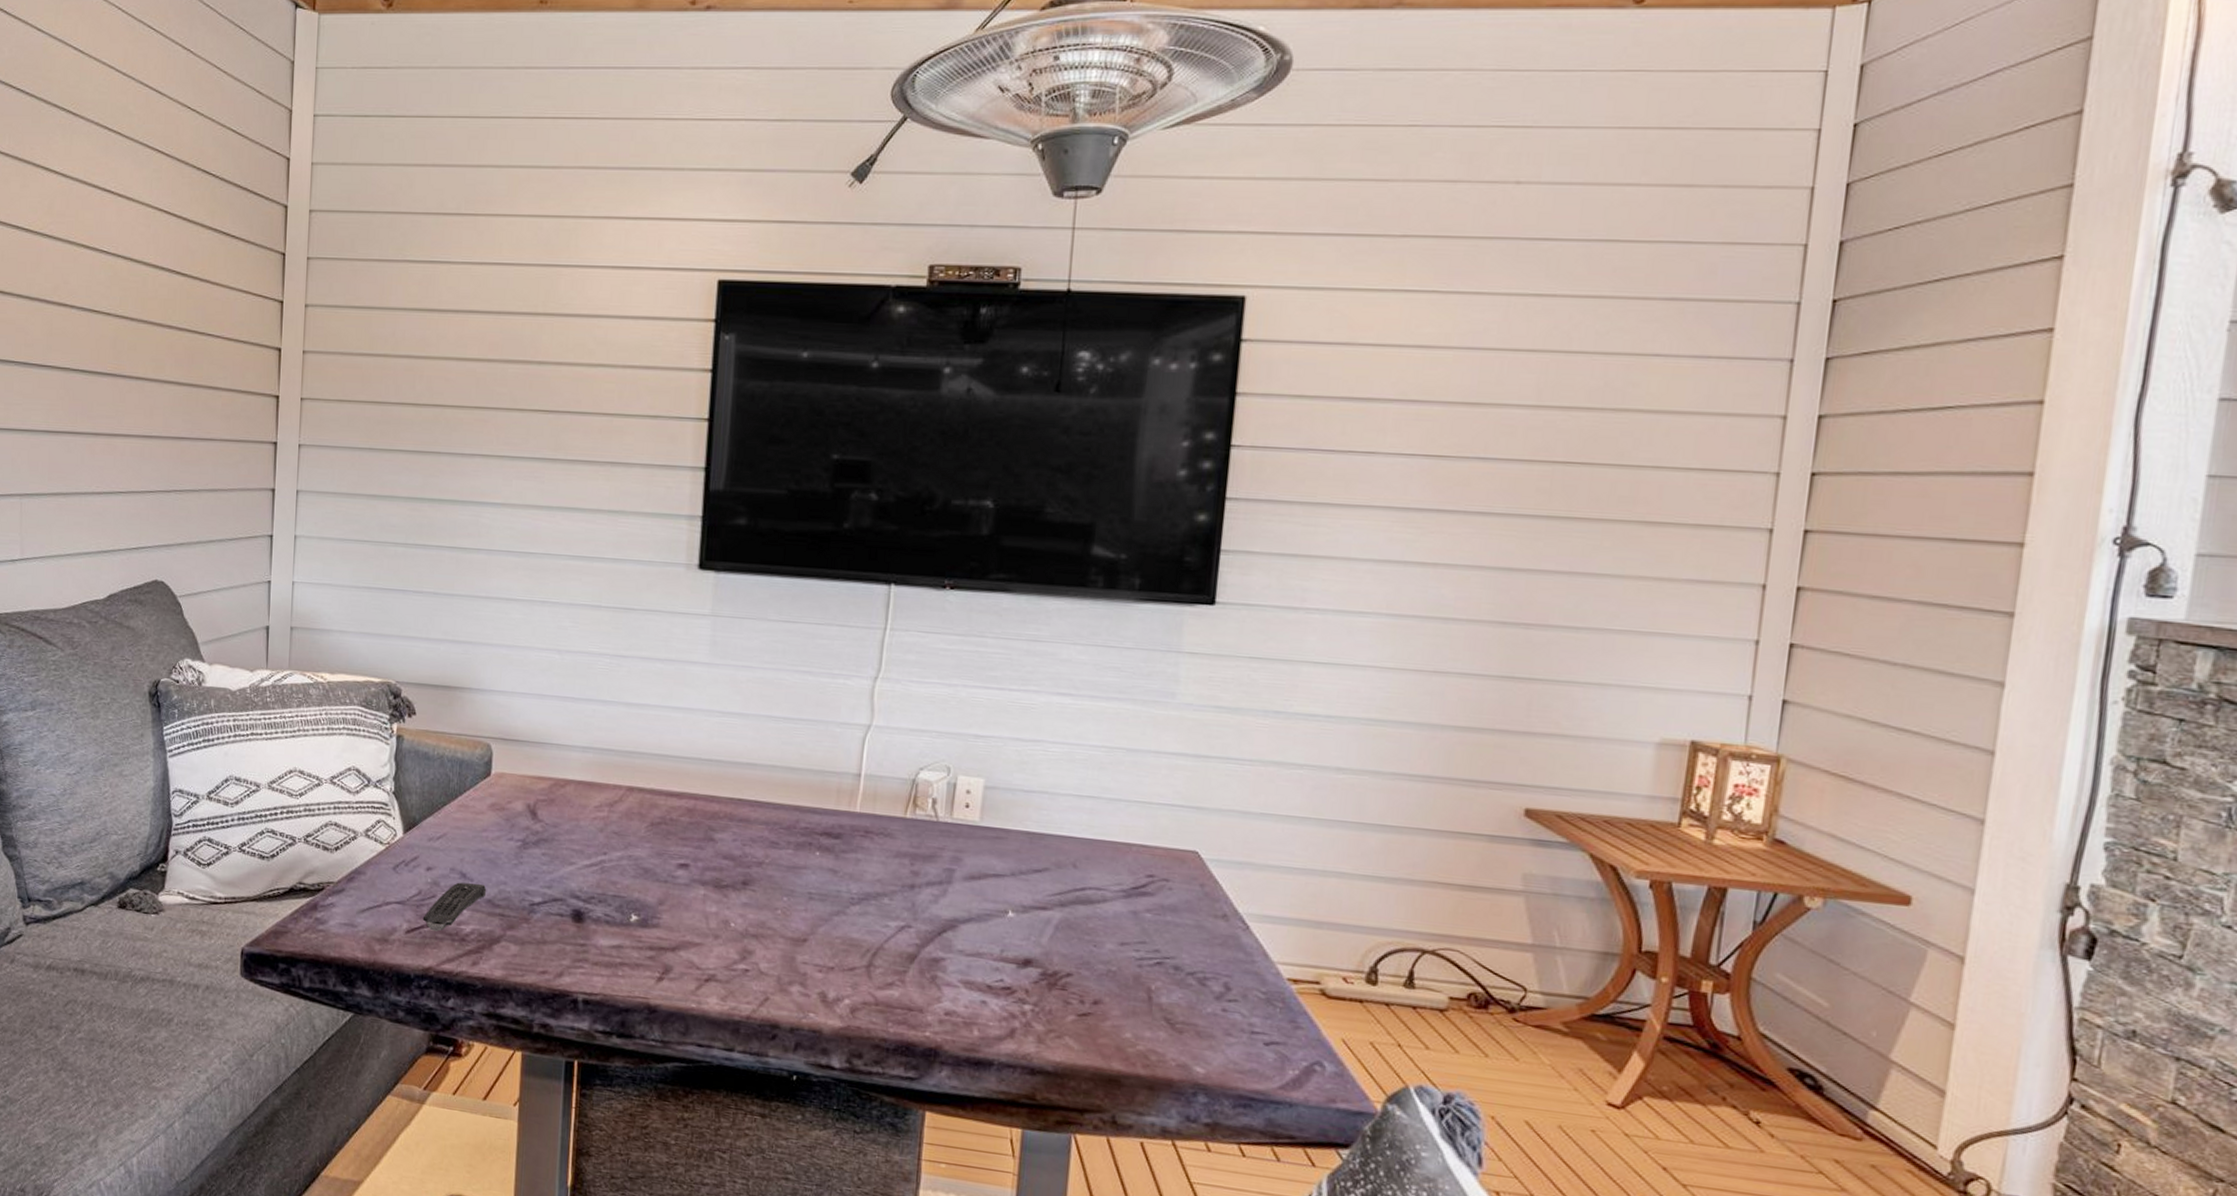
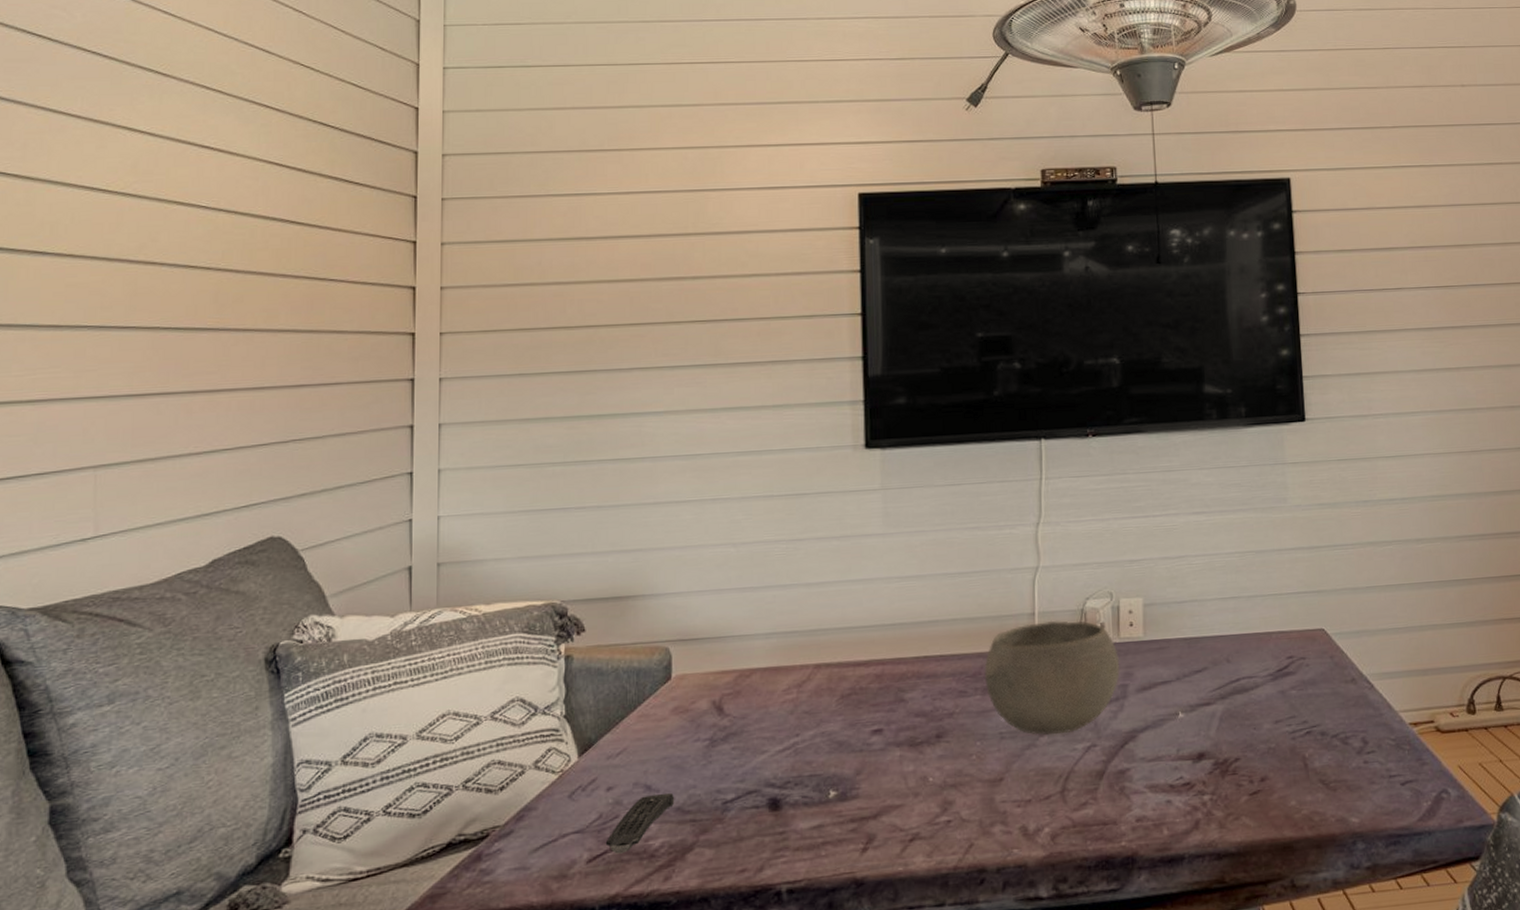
bowl: none [799,785,949,908] -> present [984,620,1121,736]

